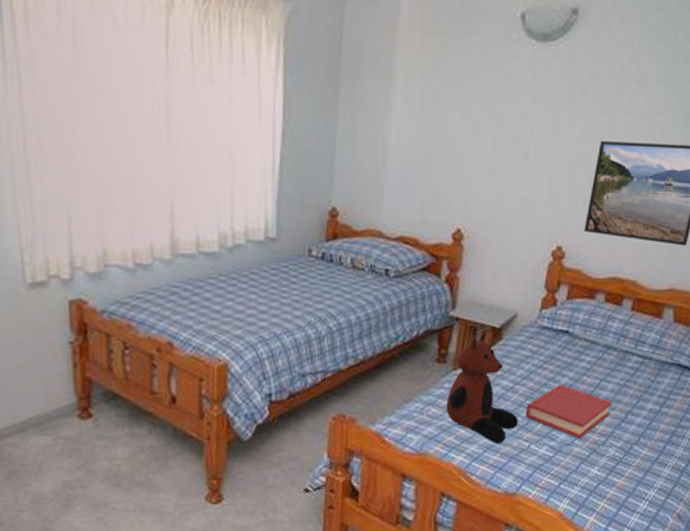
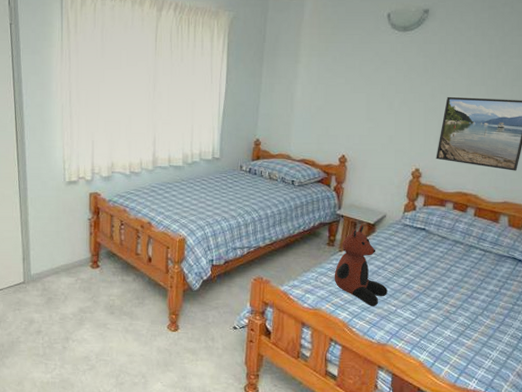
hardback book: present [525,384,612,438] -> none [393,266,460,307]

